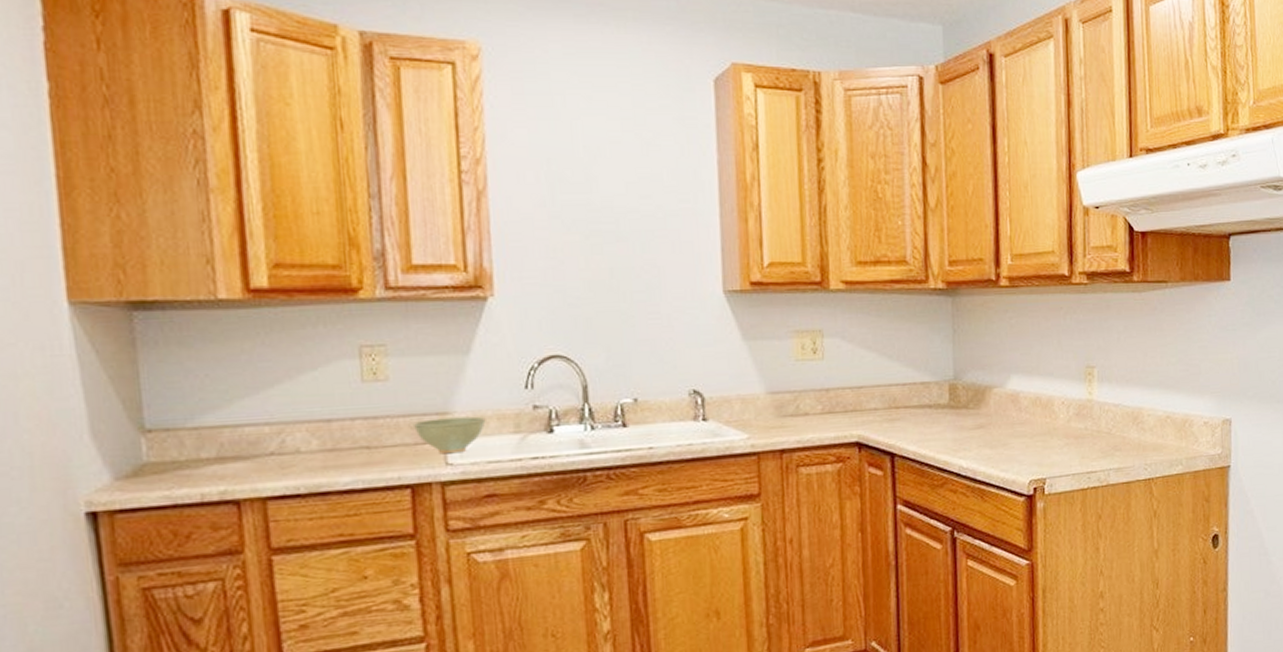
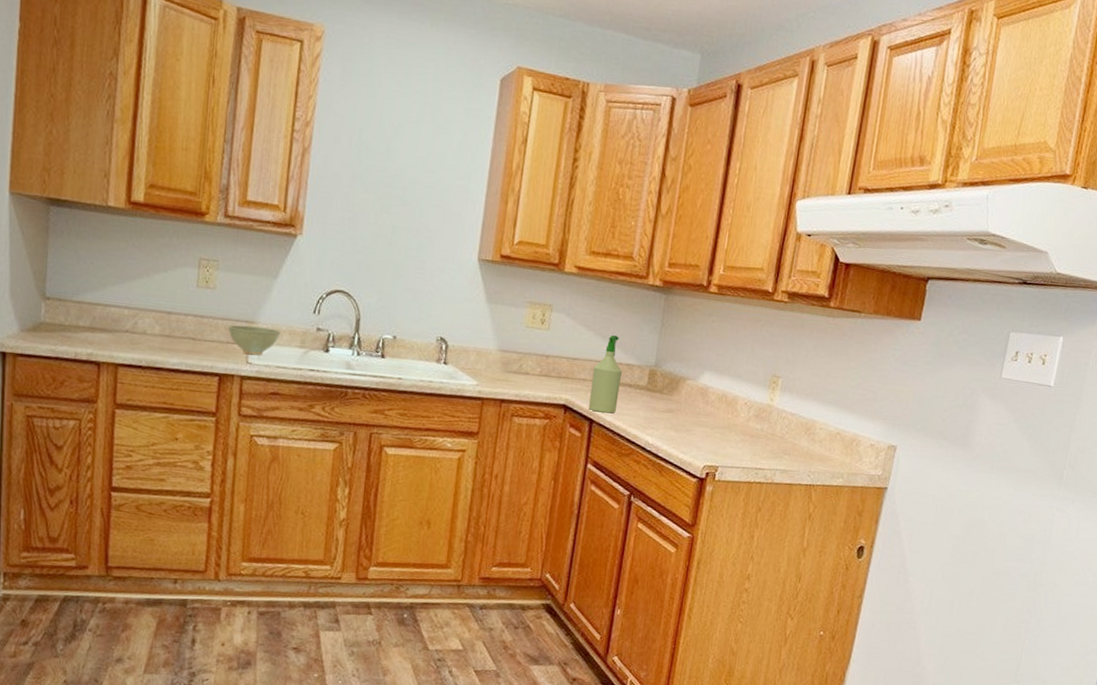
spray bottle: none [884,351,920,444] -> present [588,334,623,414]

